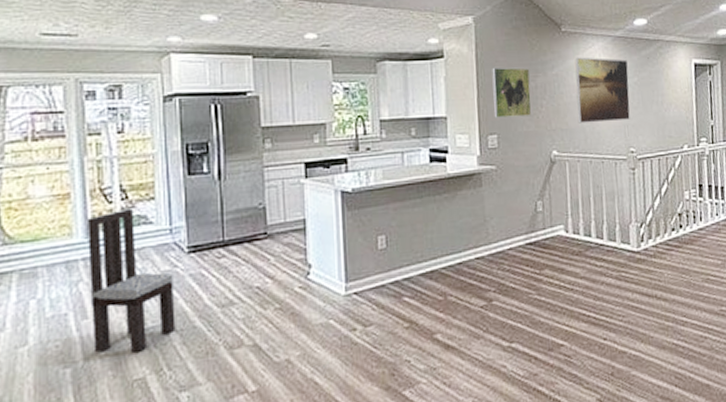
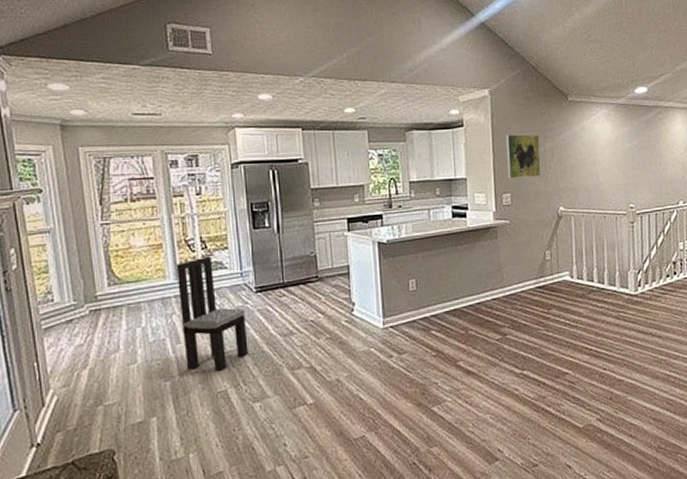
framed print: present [575,57,630,124] -> none [580,123,630,183]

